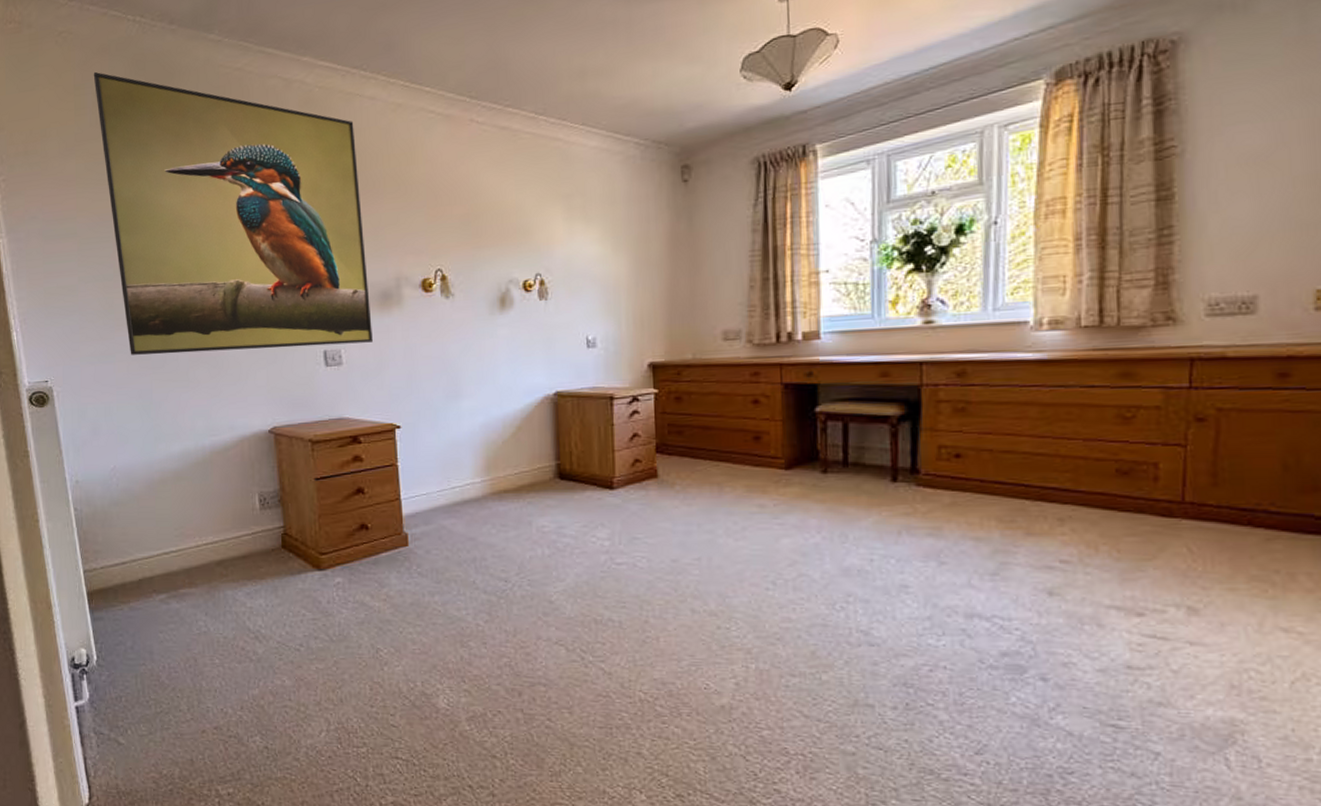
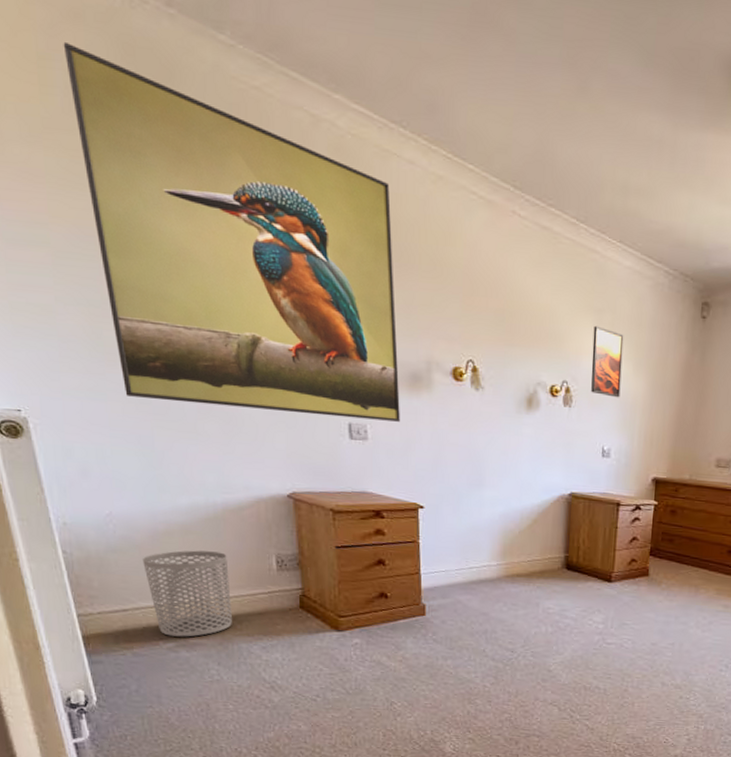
waste bin: none [139,496,218,587] -> present [142,550,232,637]
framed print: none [563,211,600,282] -> present [591,325,624,398]

